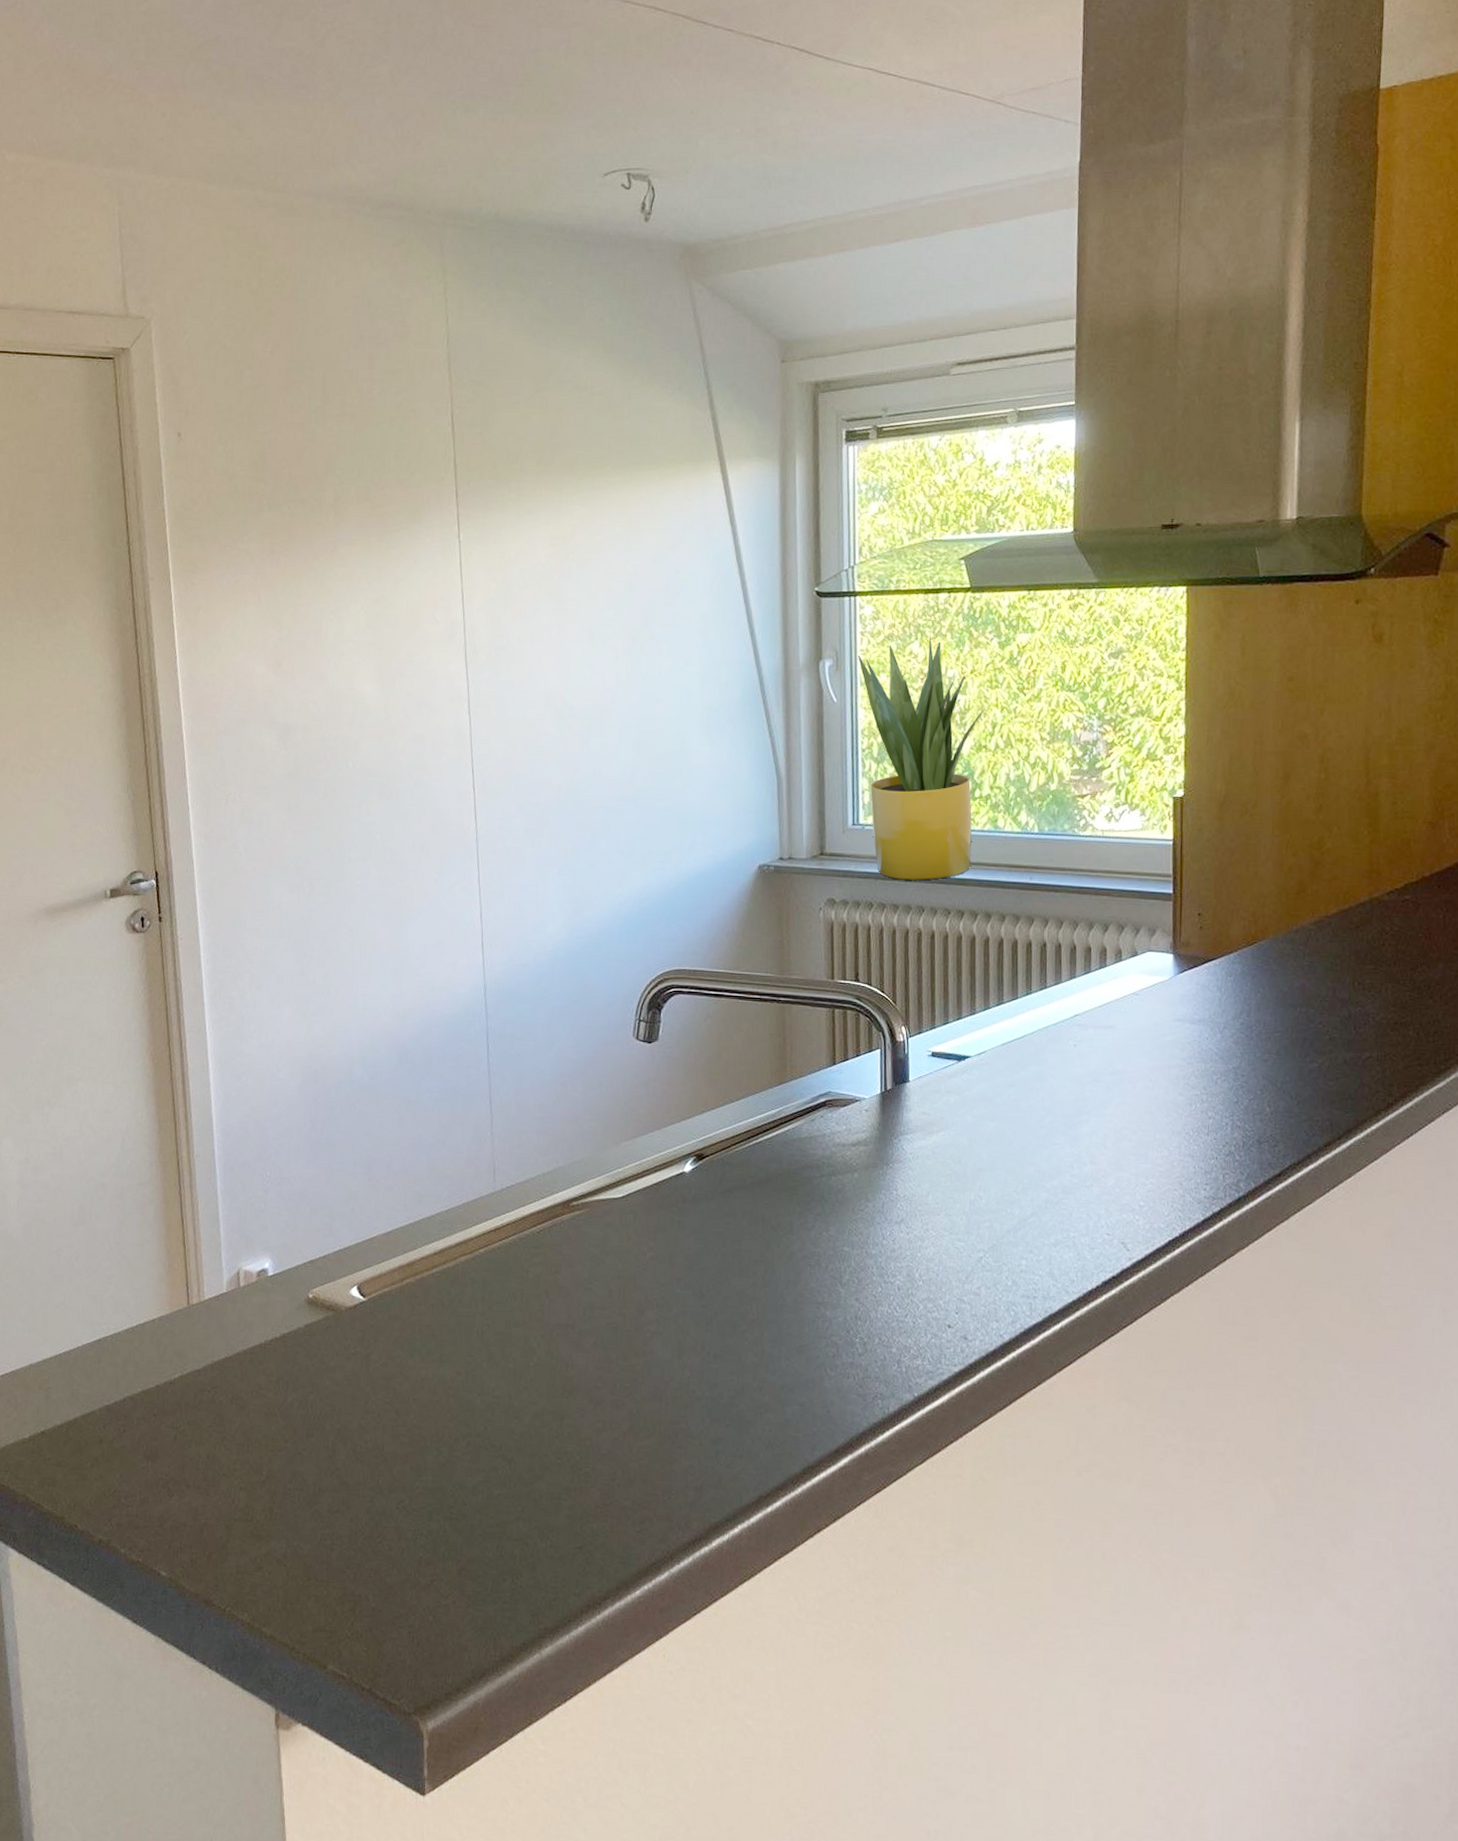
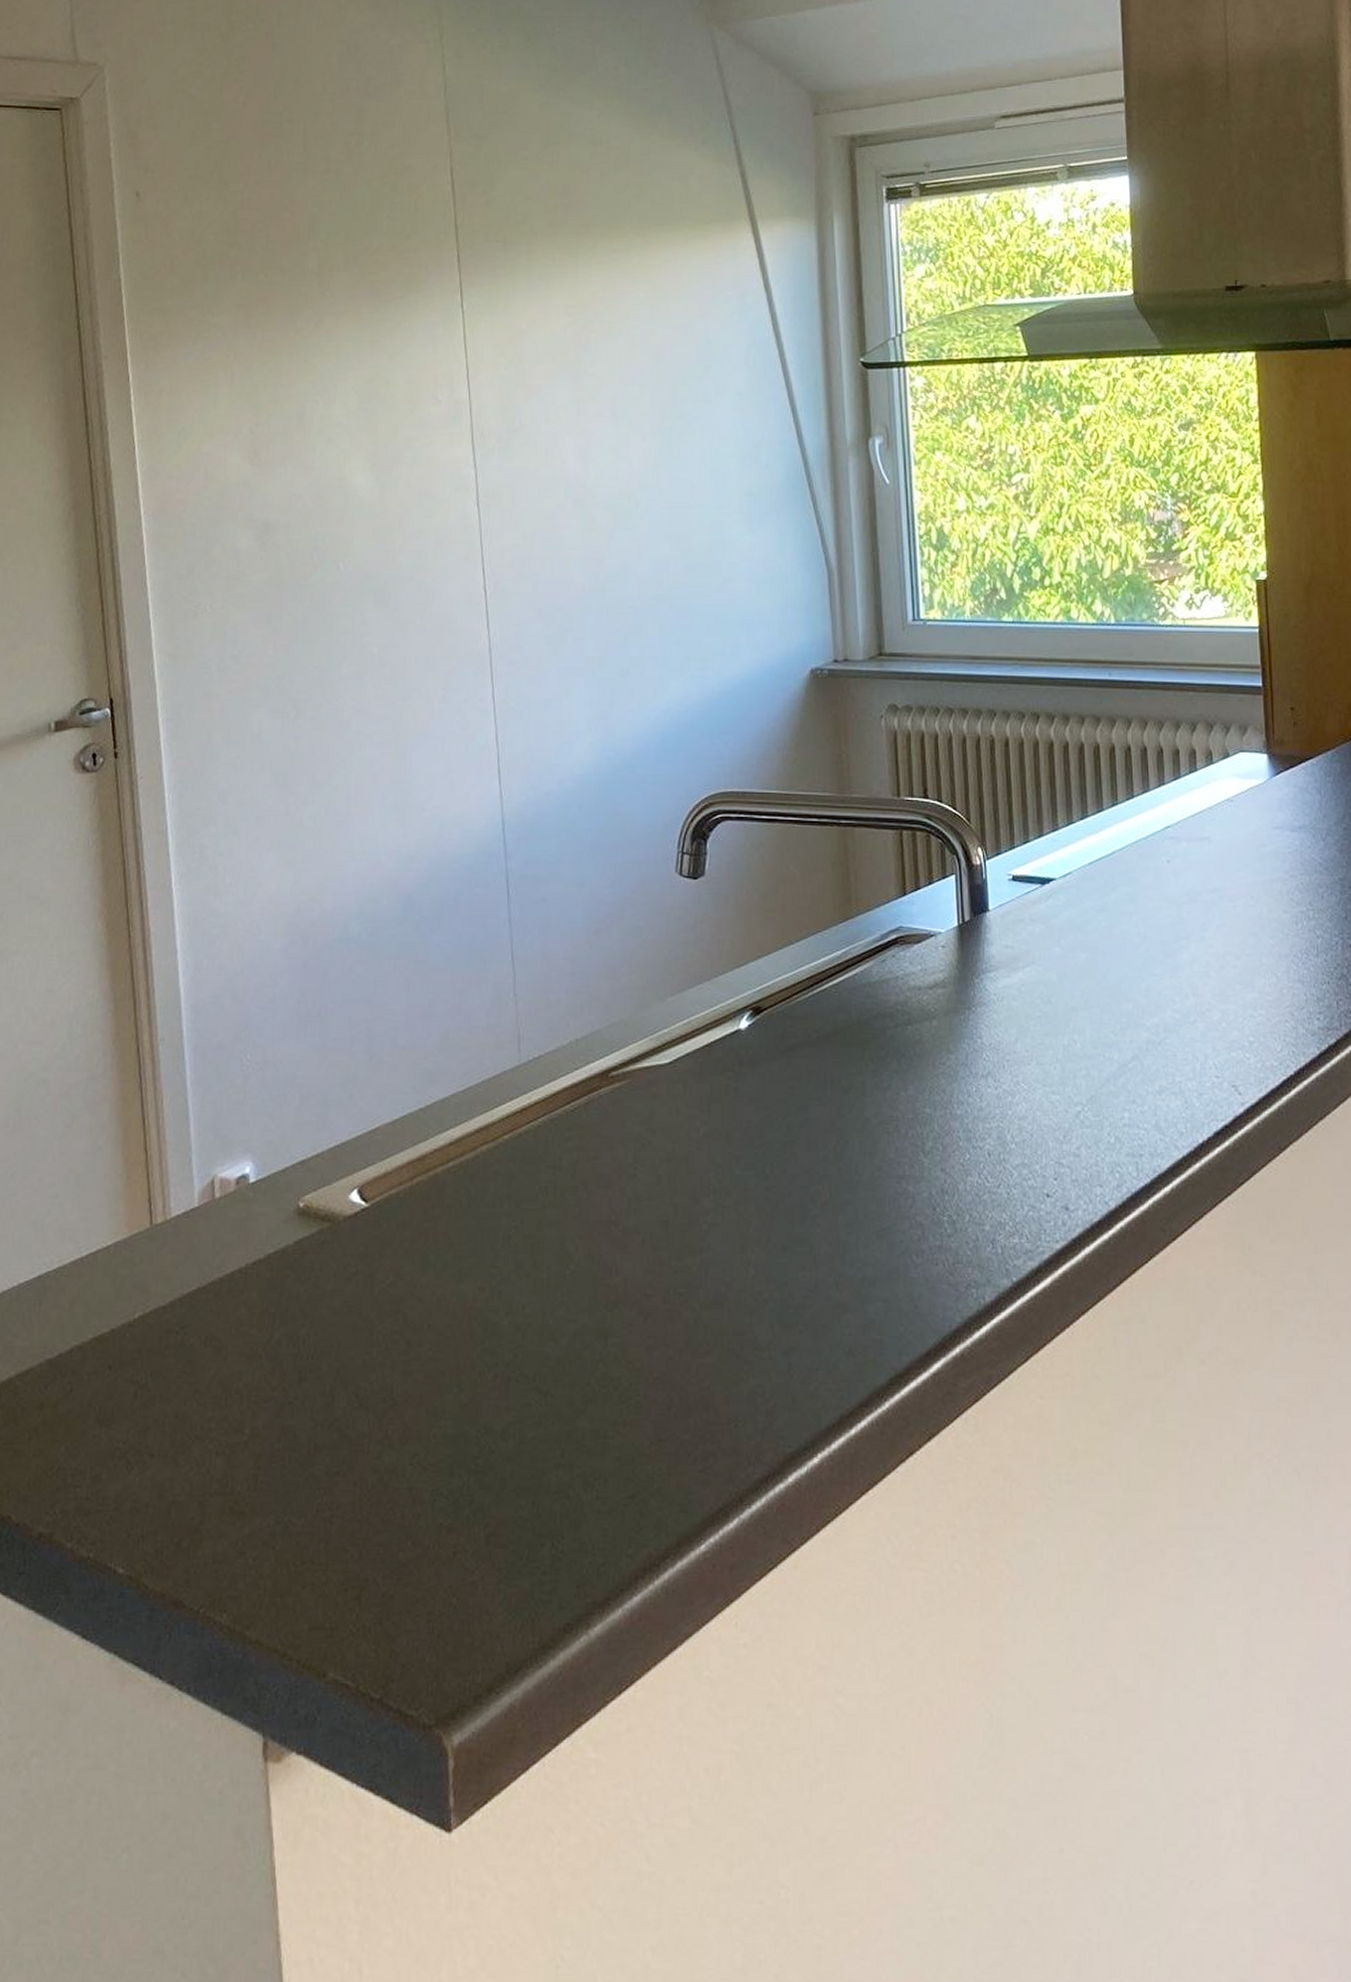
planter: present [857,634,986,881] -> none [909,407,1052,681]

